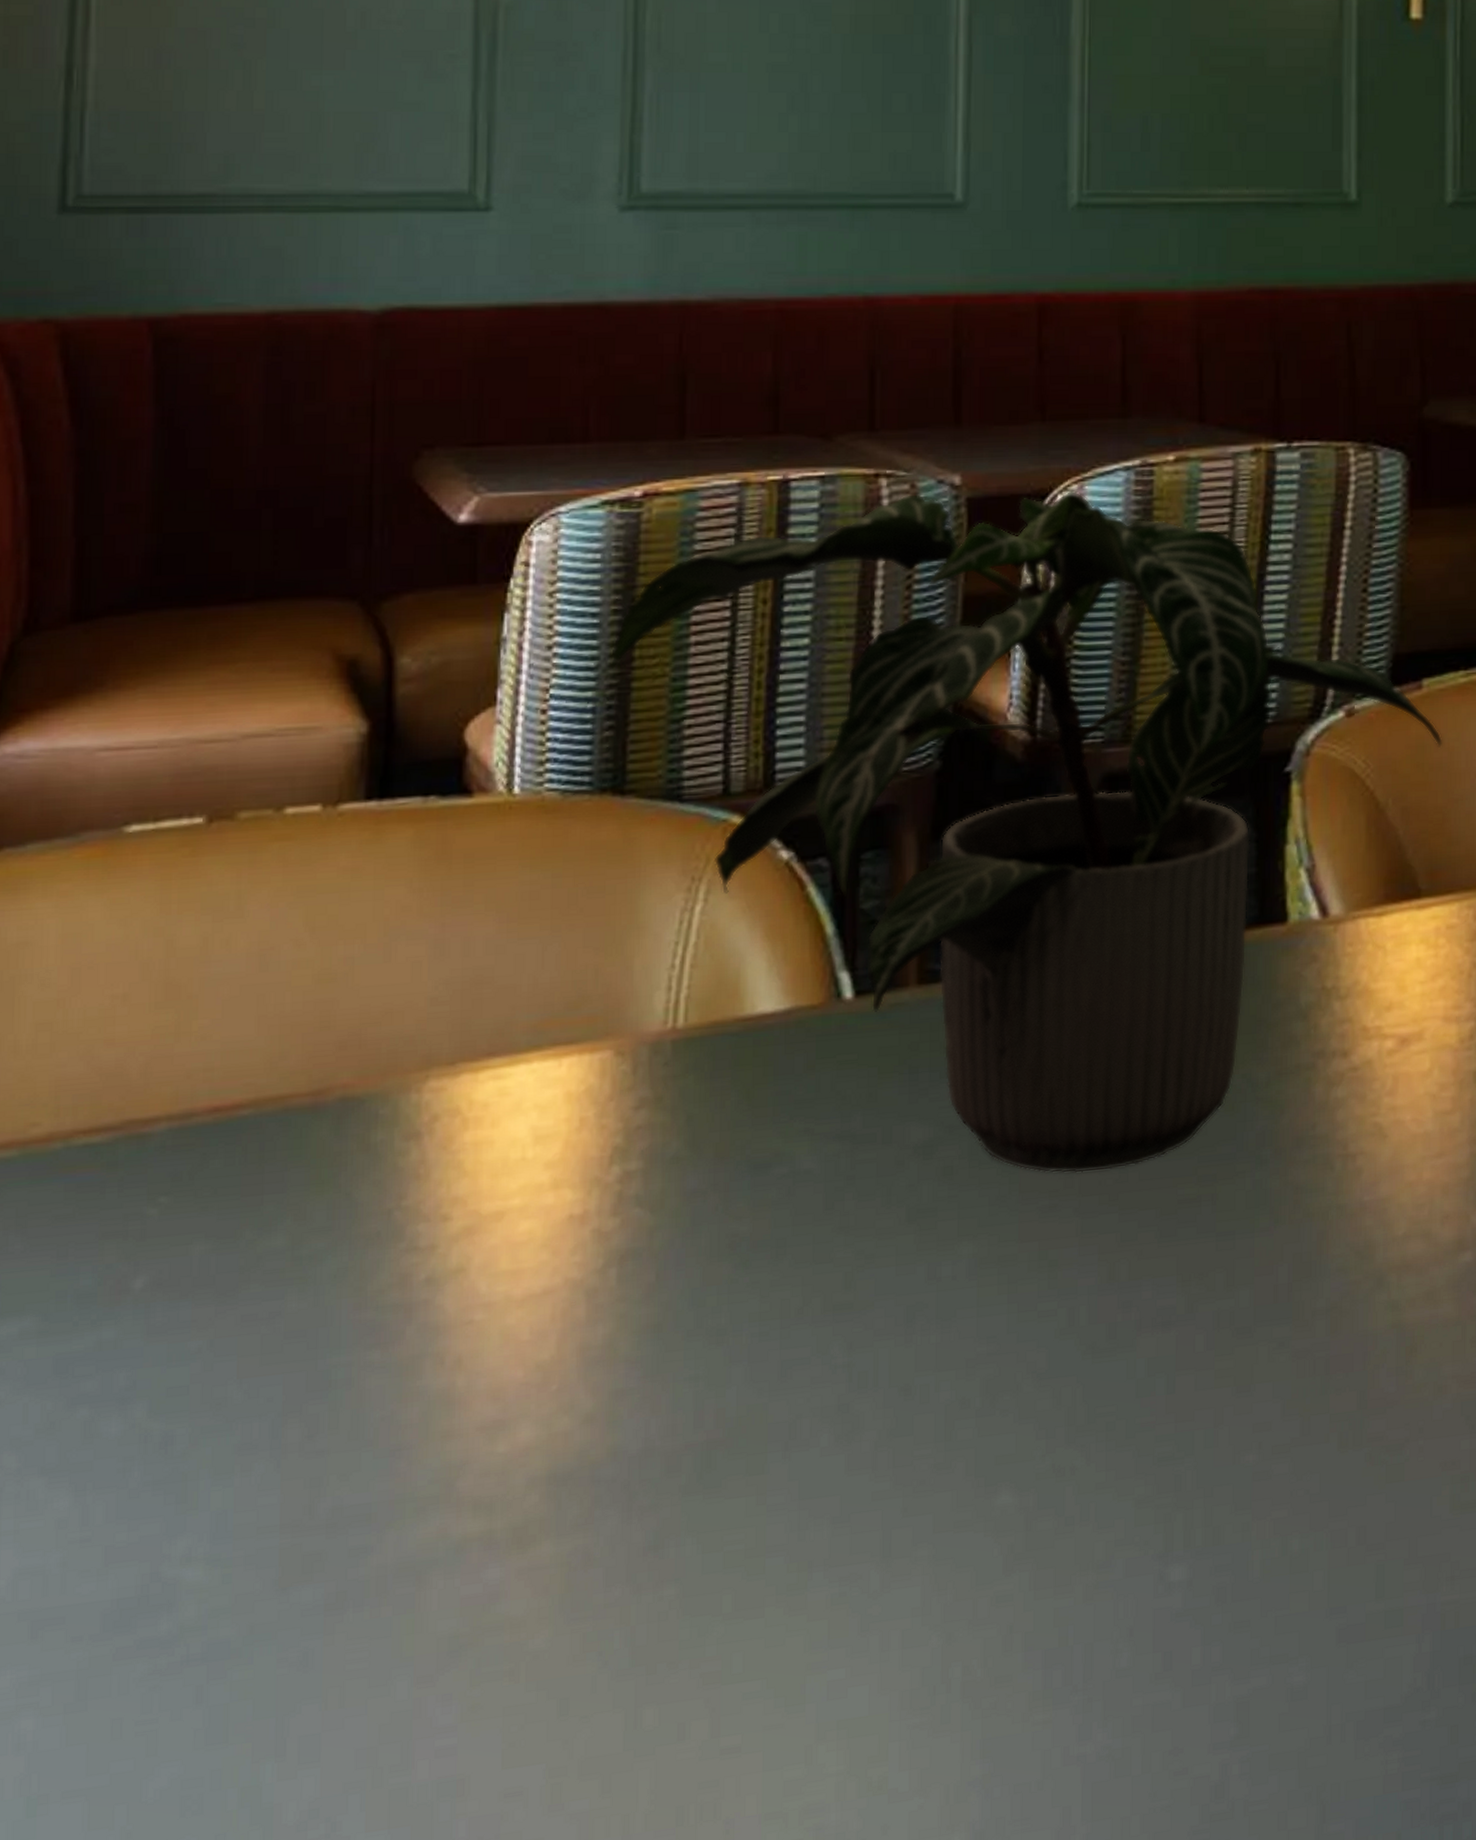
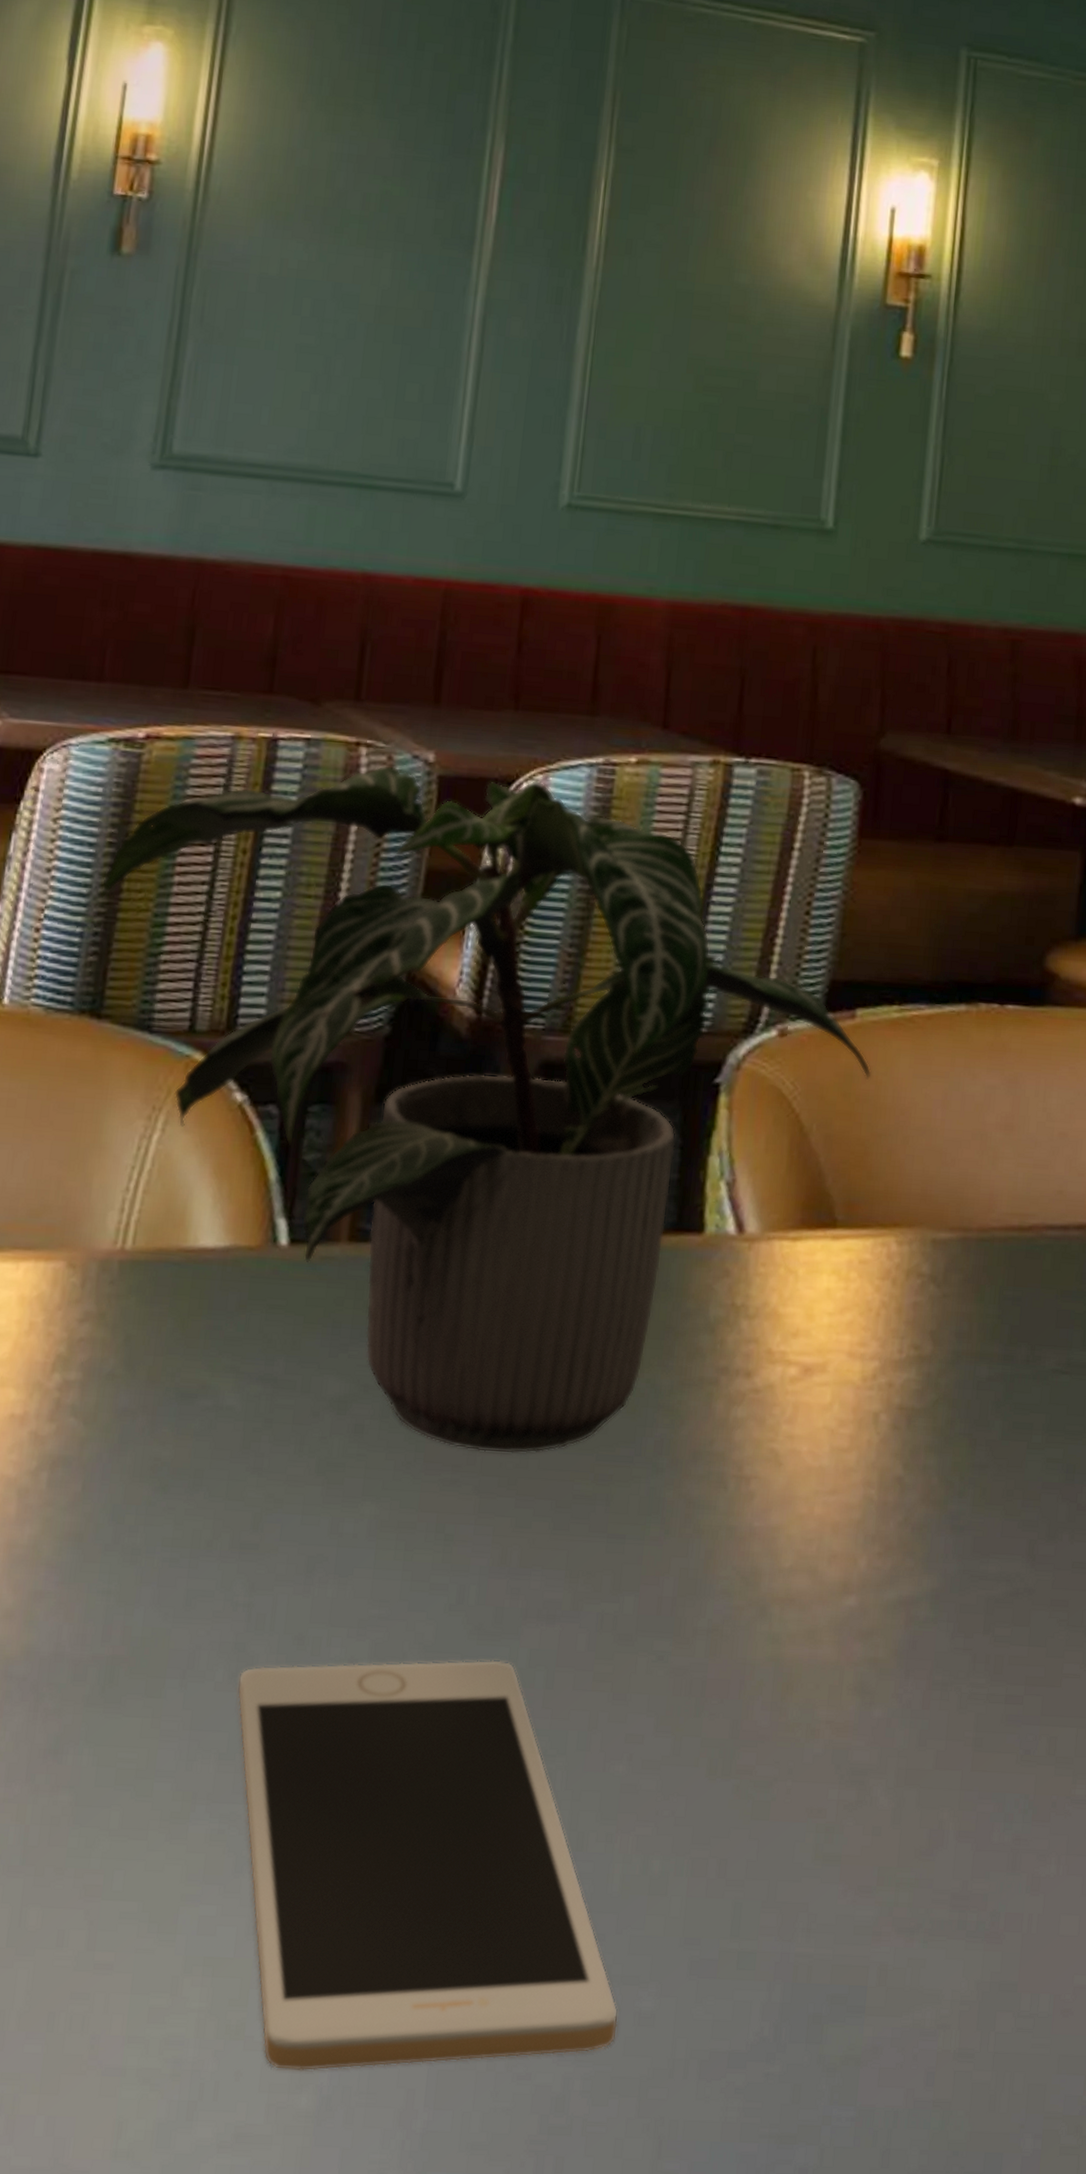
cell phone: none [845,1374,1270,1816] -> present [237,1660,619,2072]

